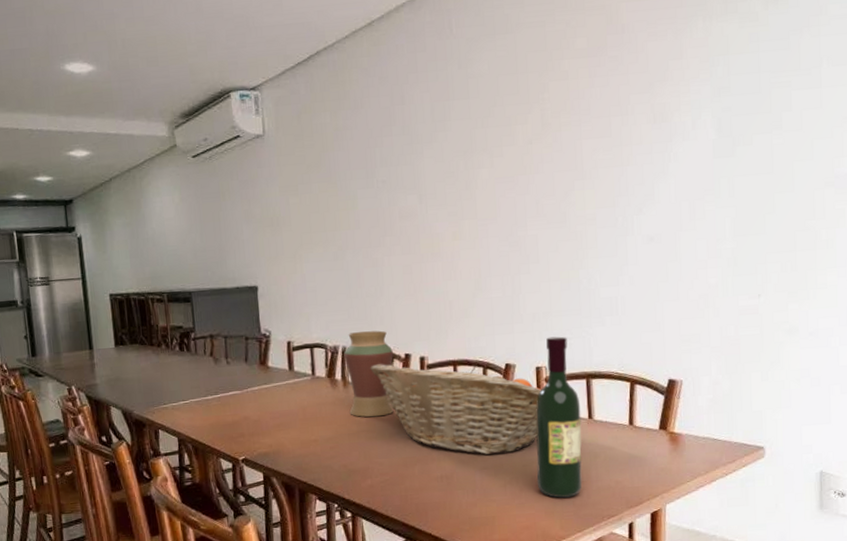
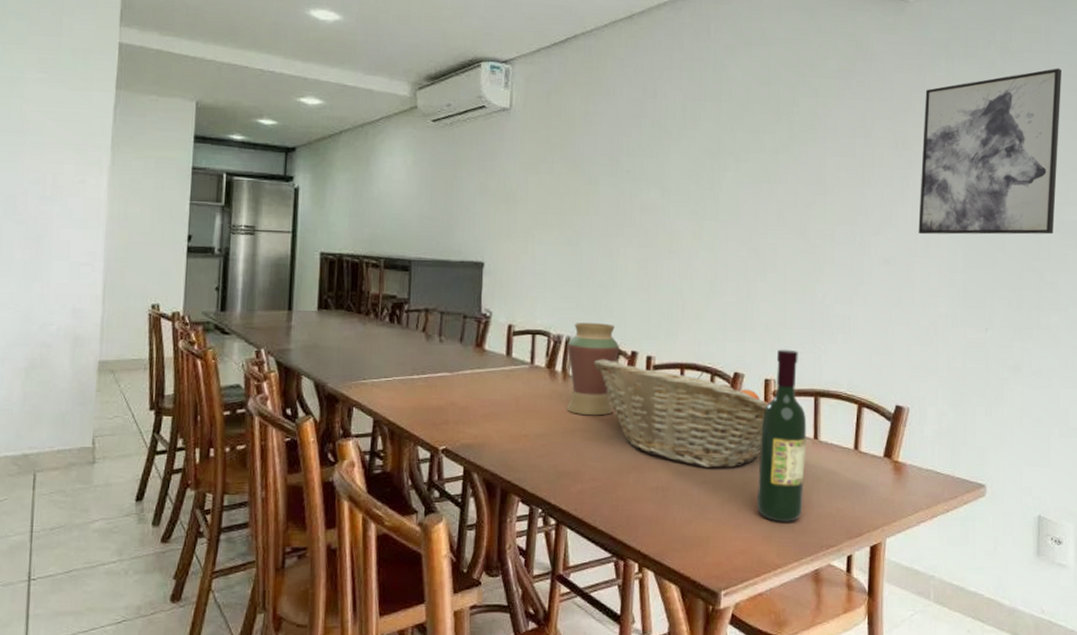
wall art: none [682,10,833,208] -> present [918,68,1061,235]

